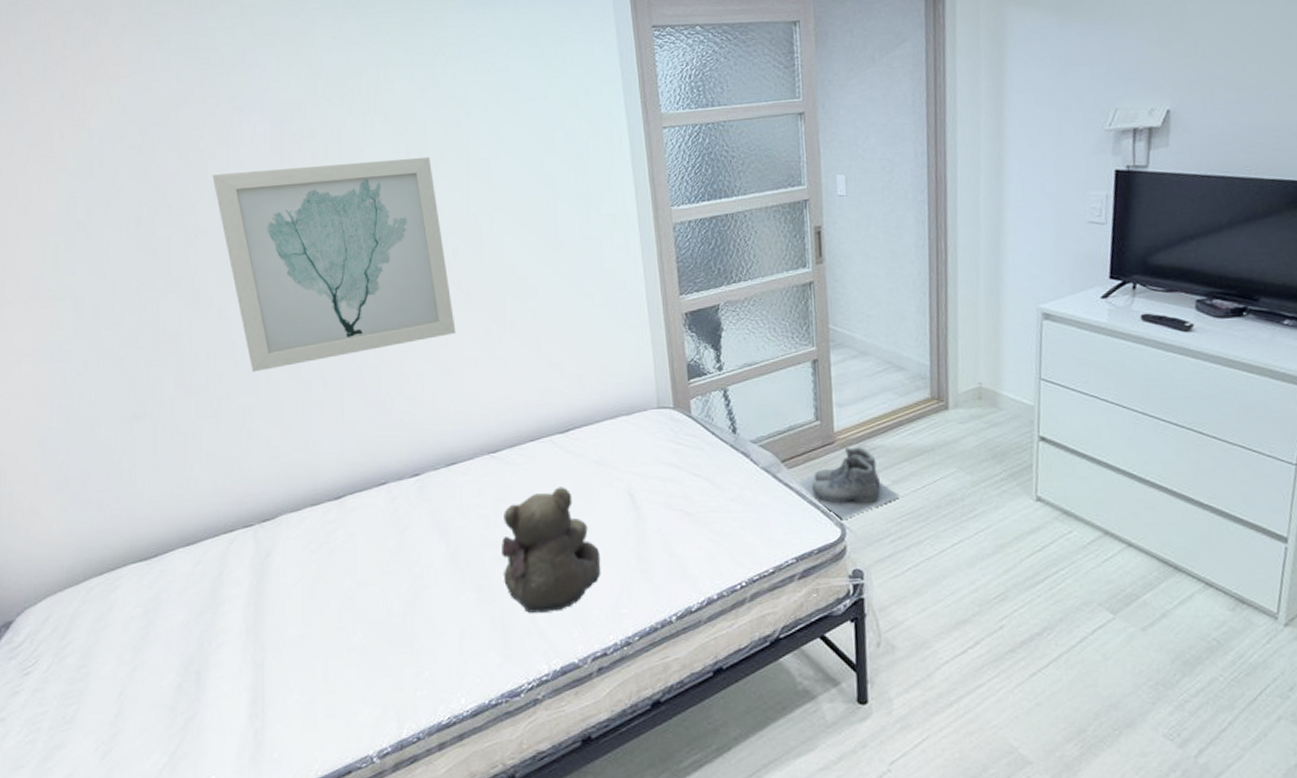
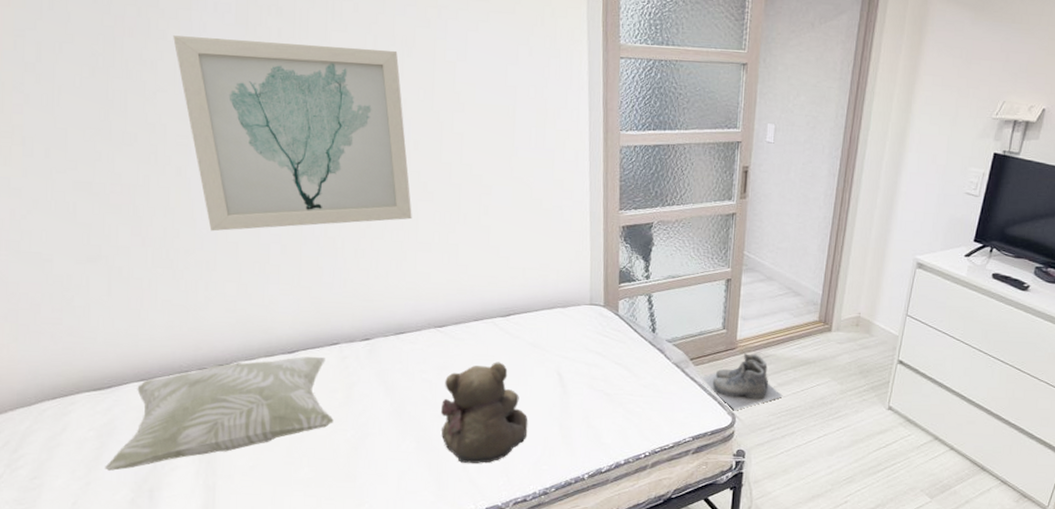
decorative pillow: none [150,499,386,652] -> present [104,356,334,471]

